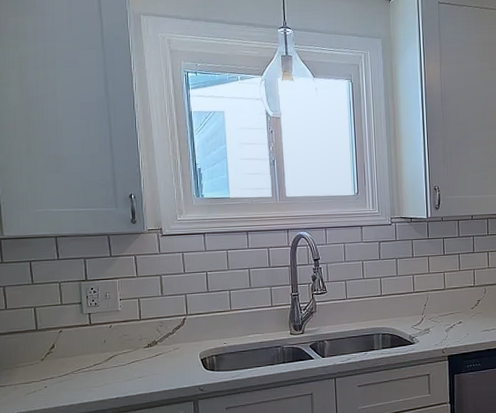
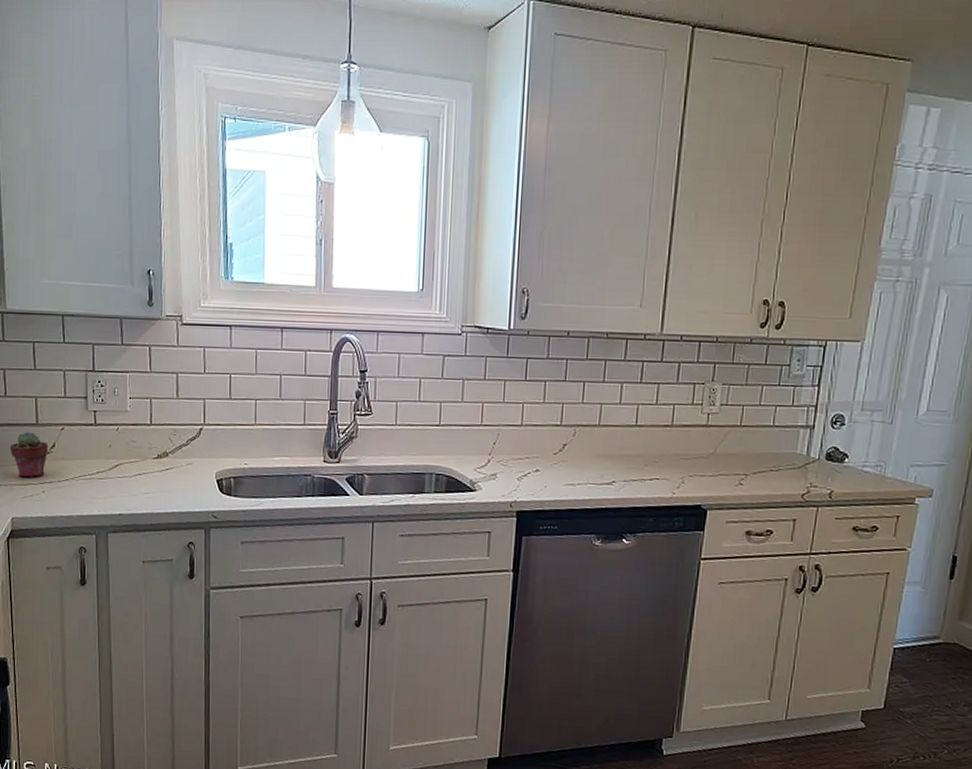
potted succulent: none [12,336,48,377] -> present [9,431,48,478]

